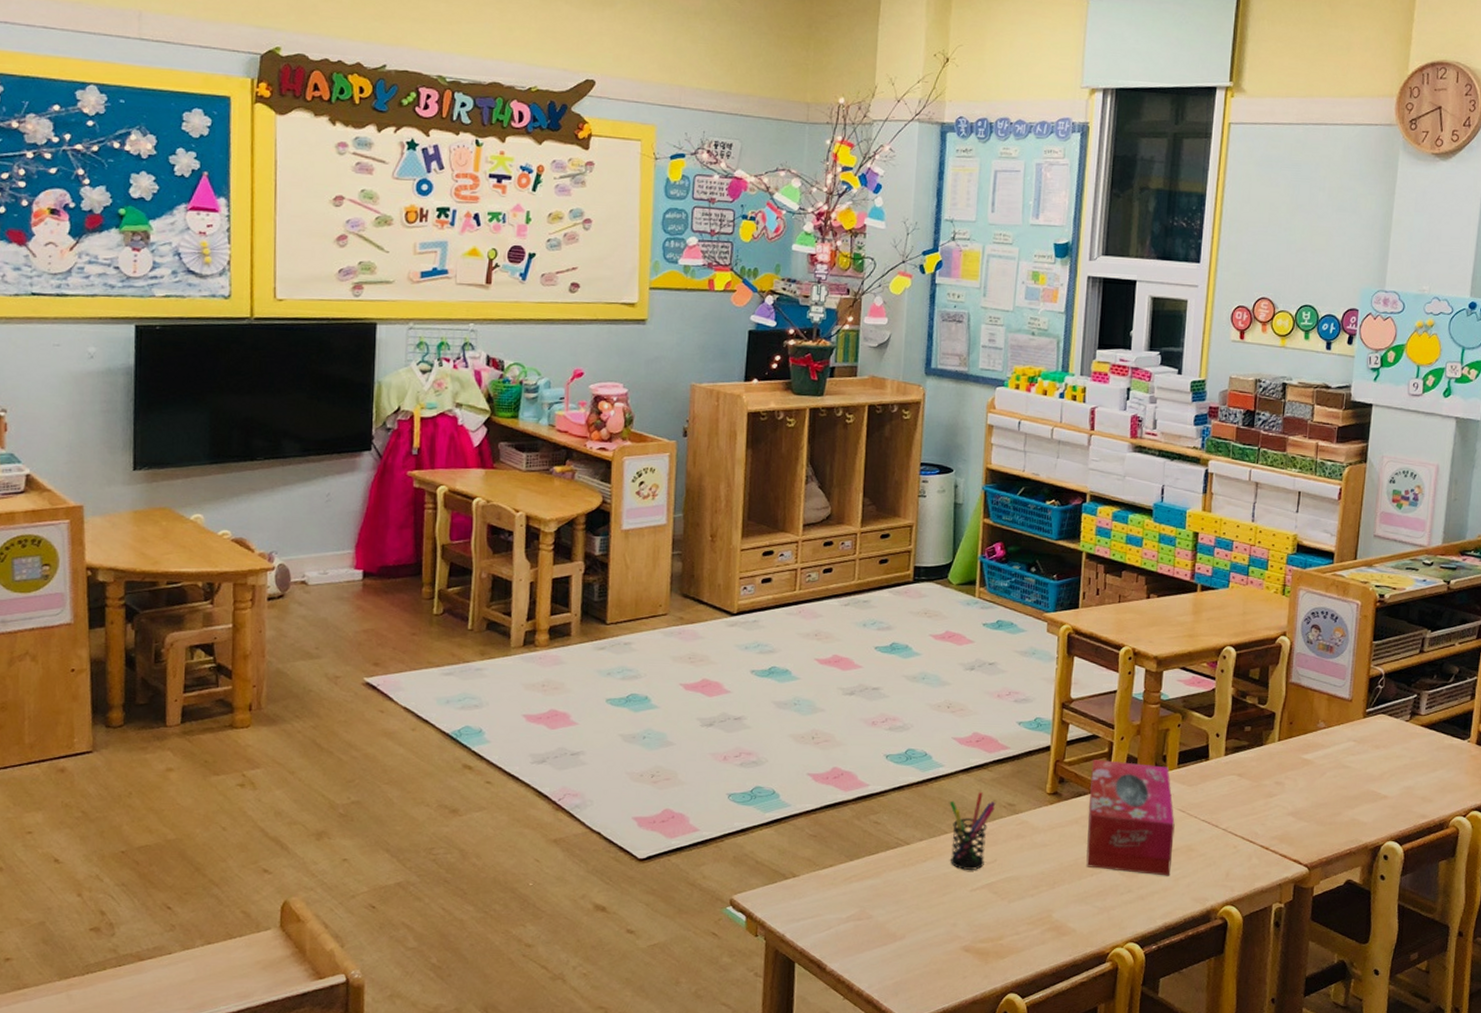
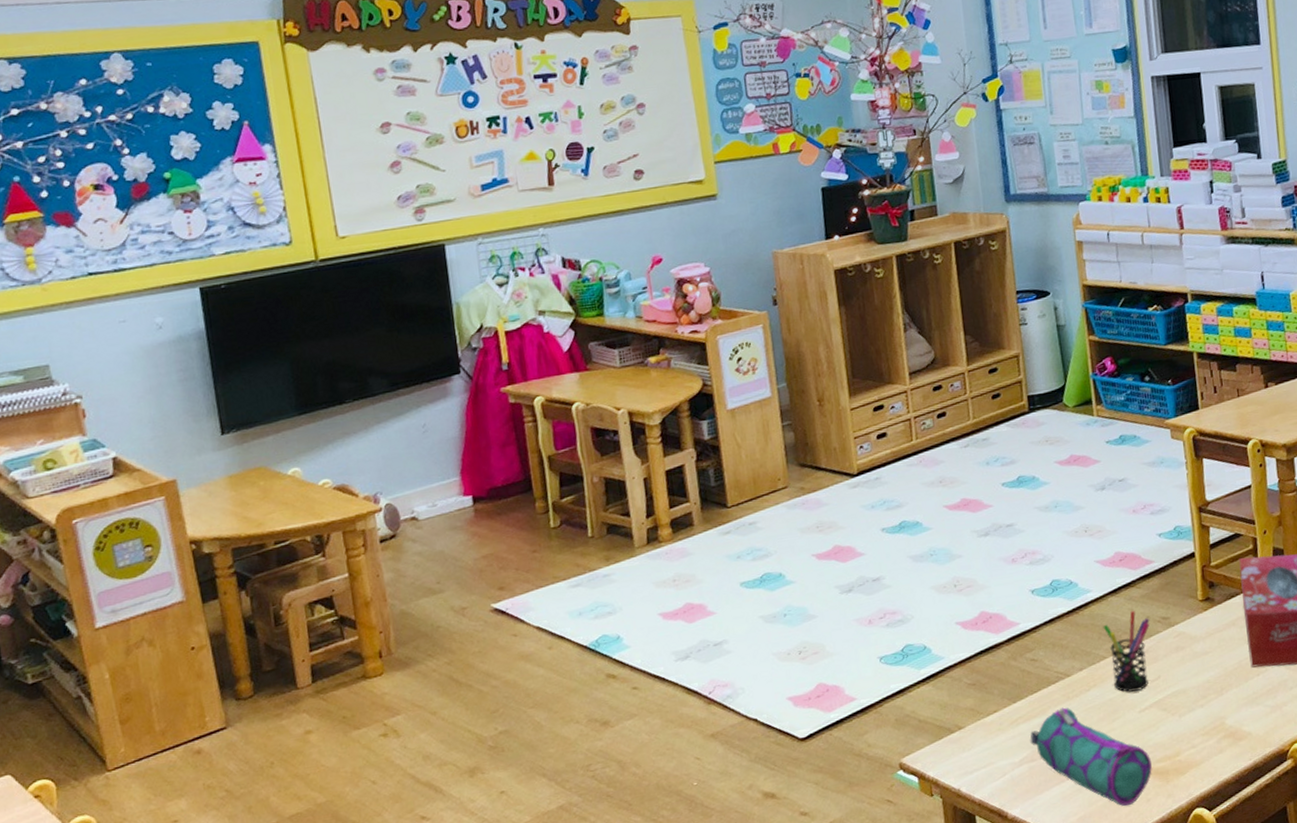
pencil case: none [860,873,974,980] -> present [1030,707,1152,807]

